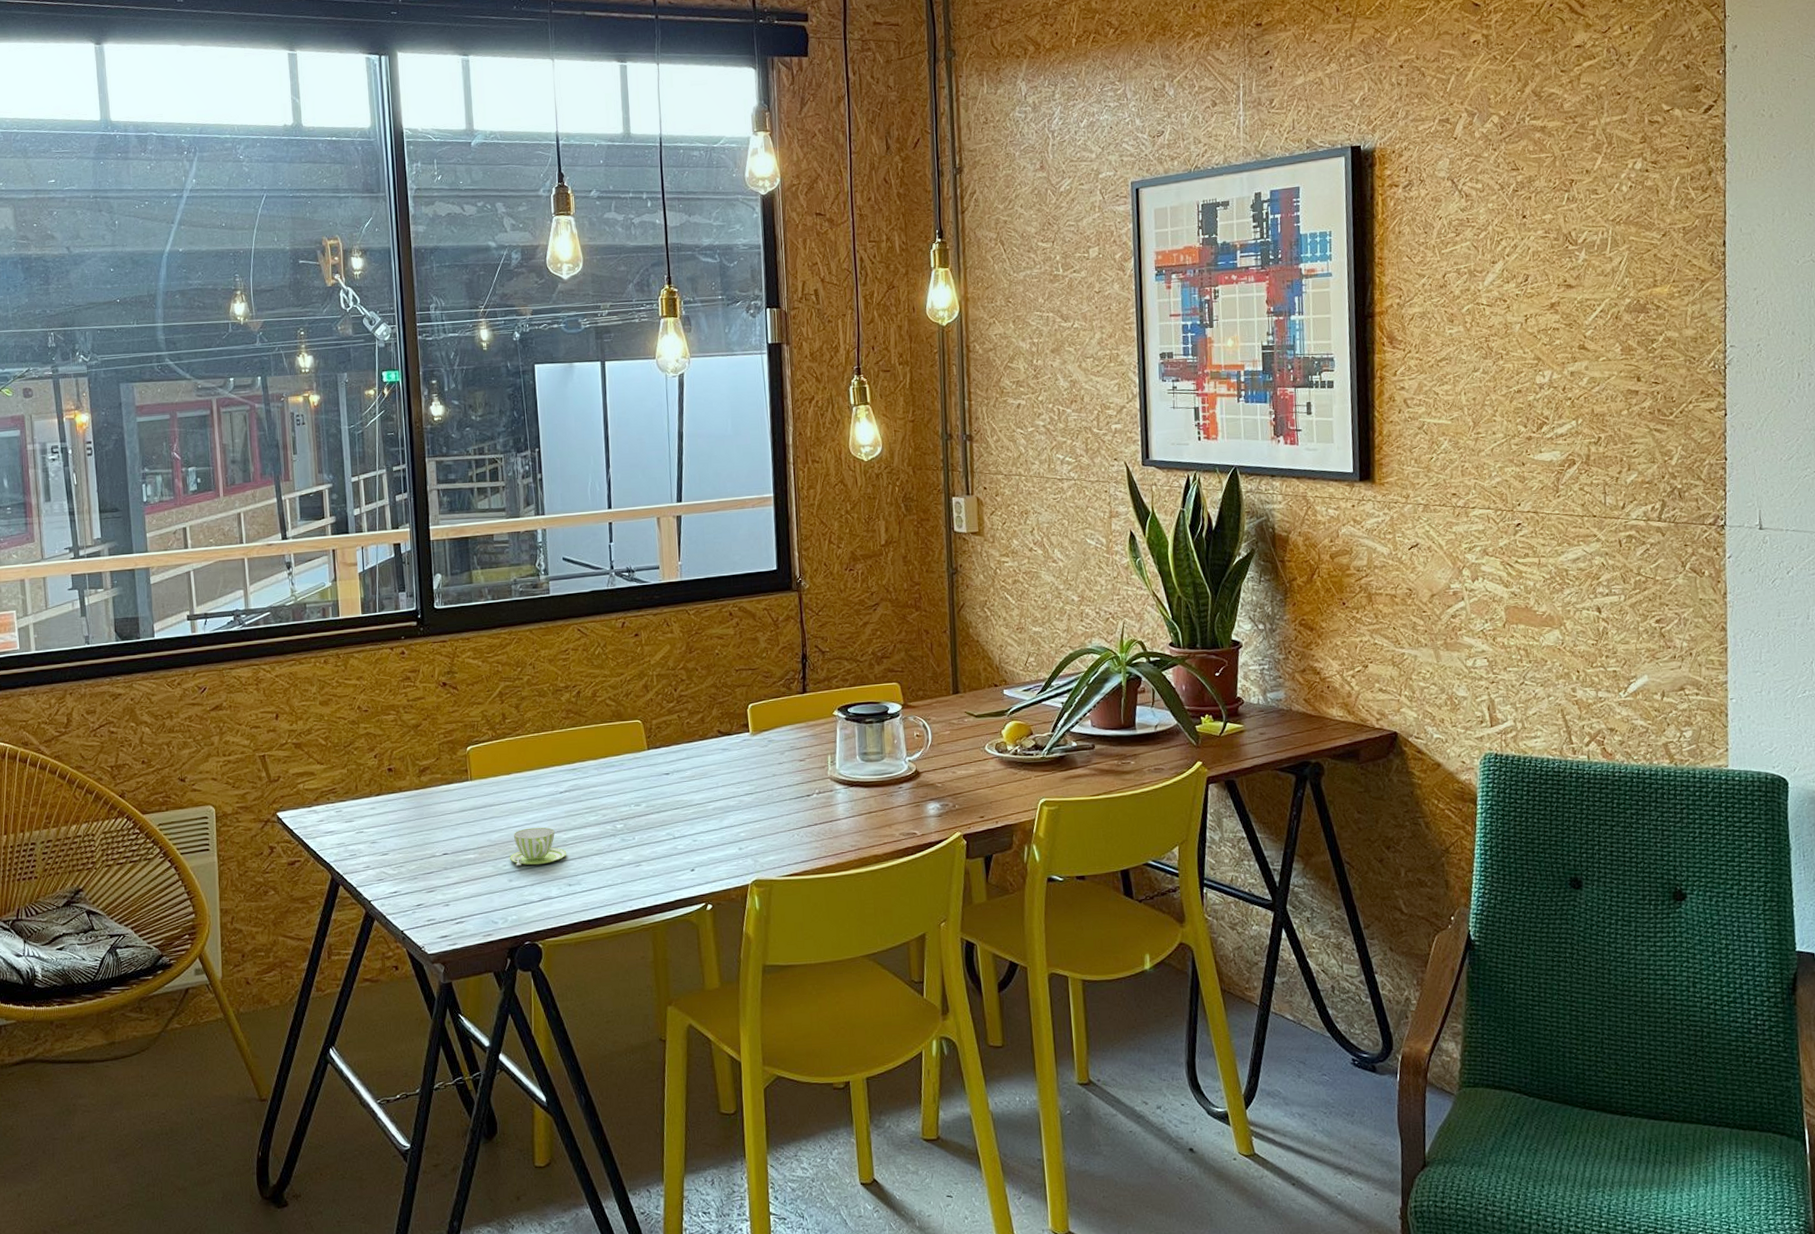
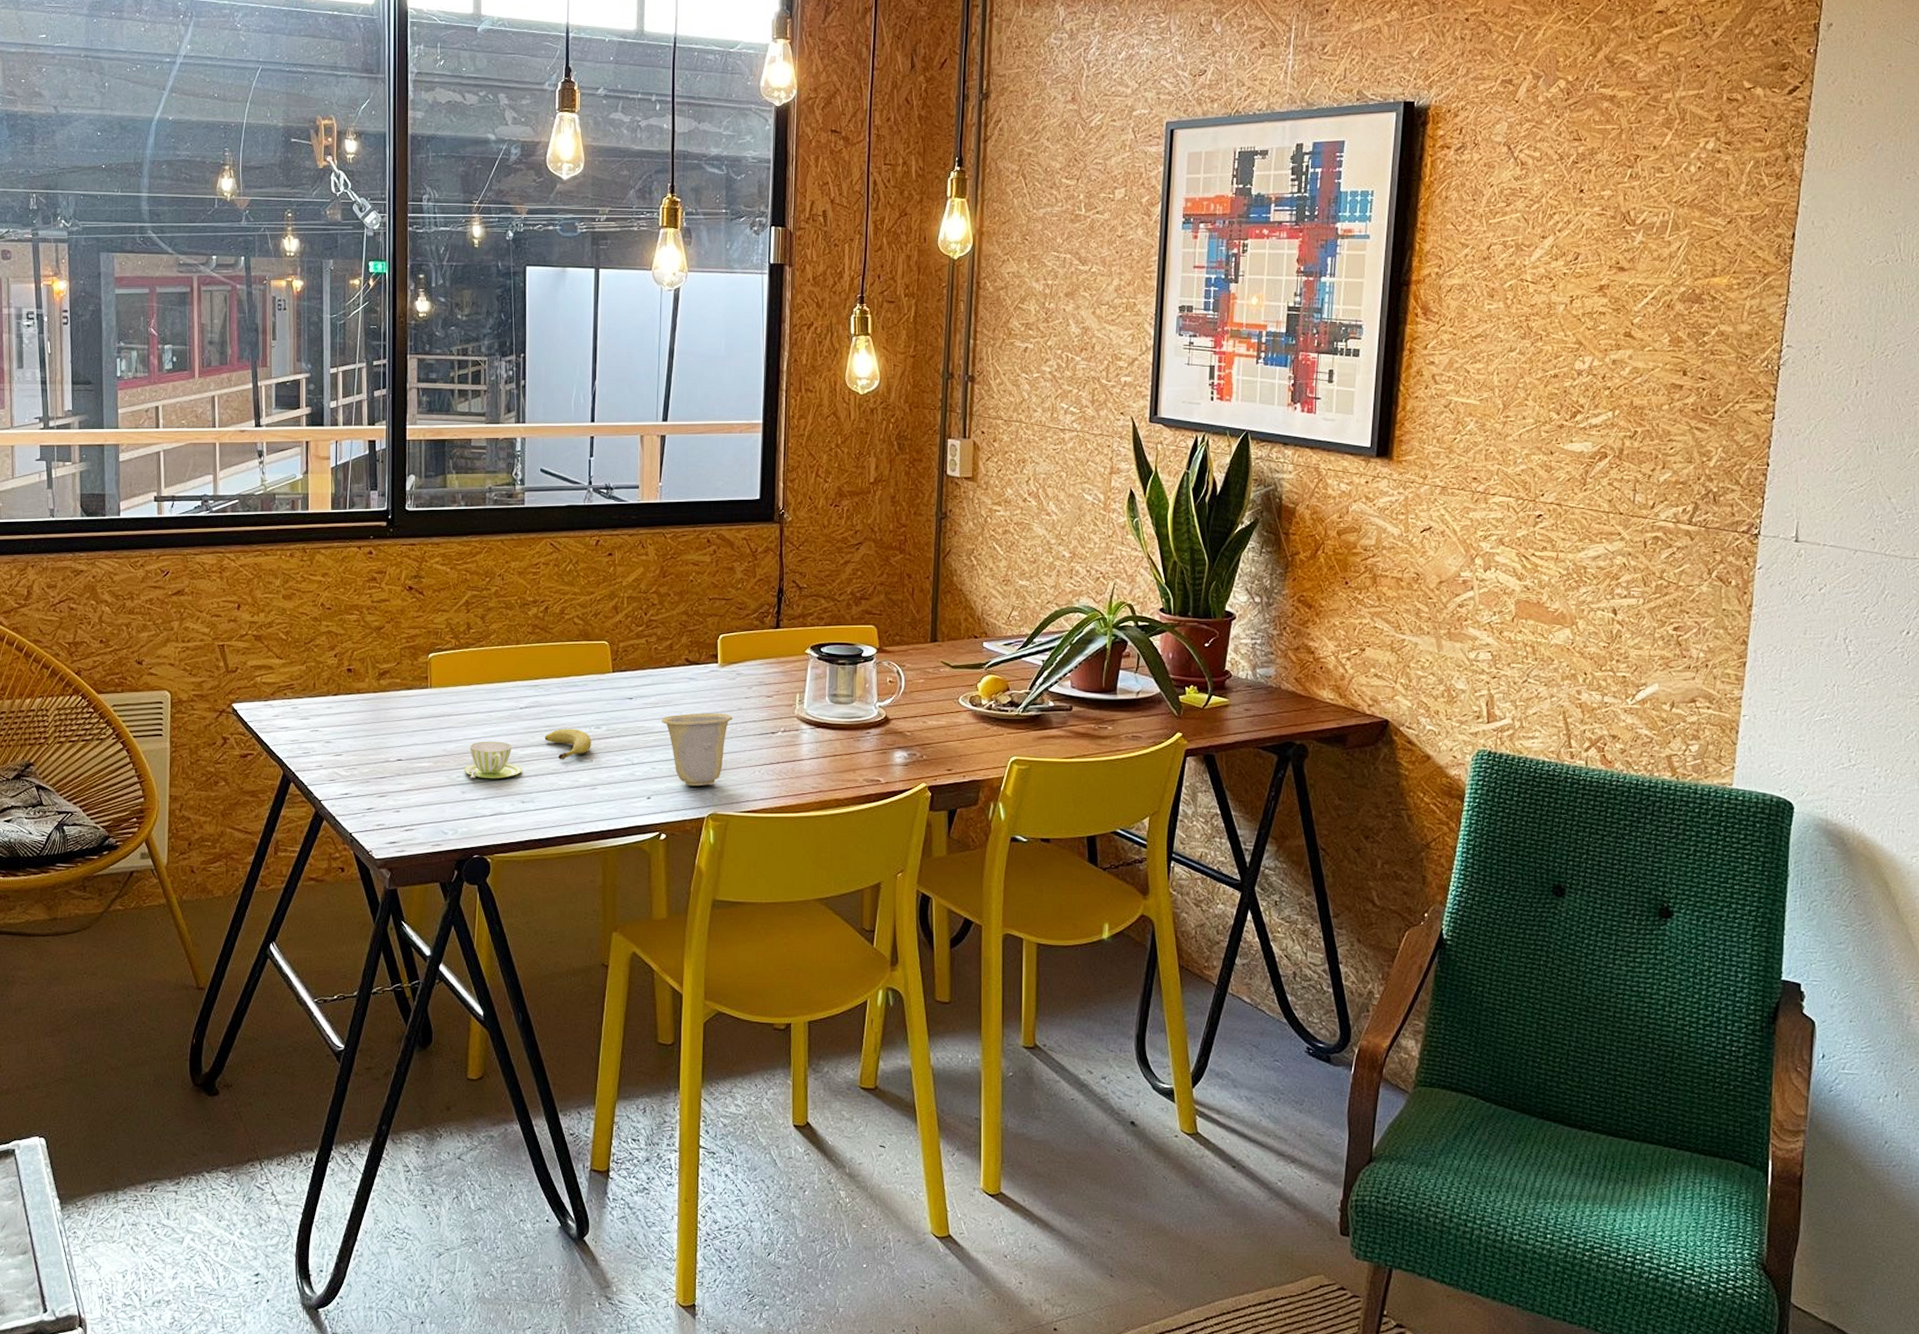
fruit: none [586,808,633,840] -> present [544,728,592,760]
cup: none [699,780,768,855] -> present [662,713,732,787]

